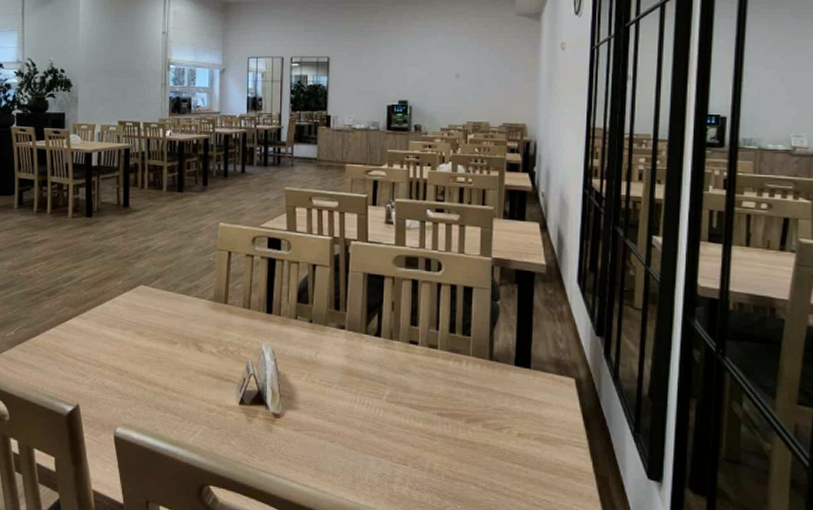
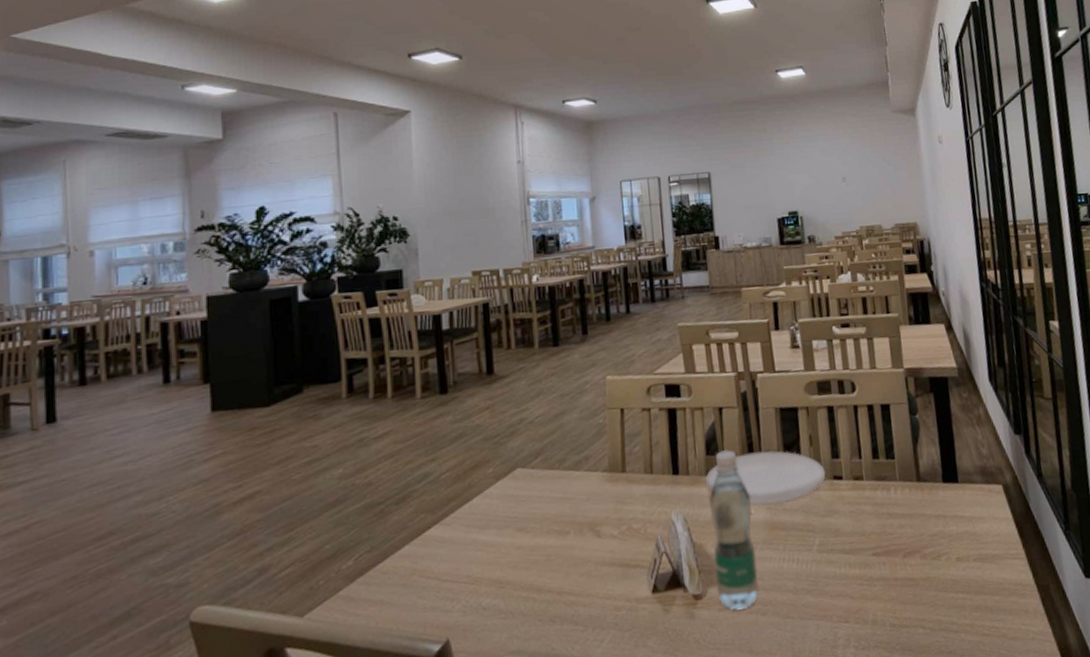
bottle: none [293,301,331,434] -> present [709,450,758,610]
plate: none [294,307,403,356] -> present [705,450,826,506]

